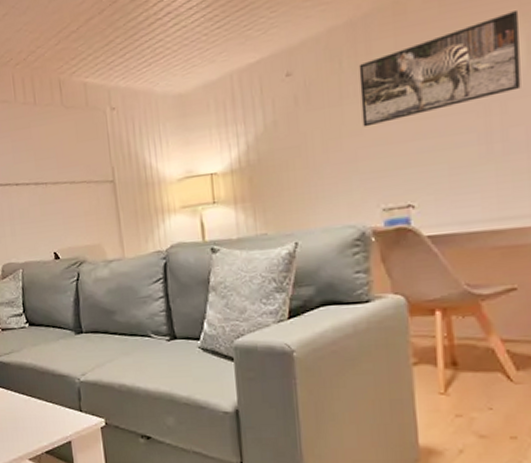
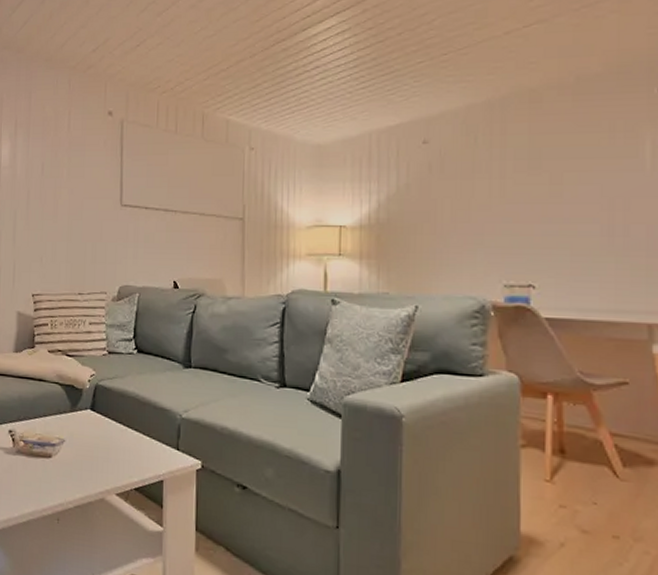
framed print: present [359,11,521,128] -> none [492,116,647,203]

